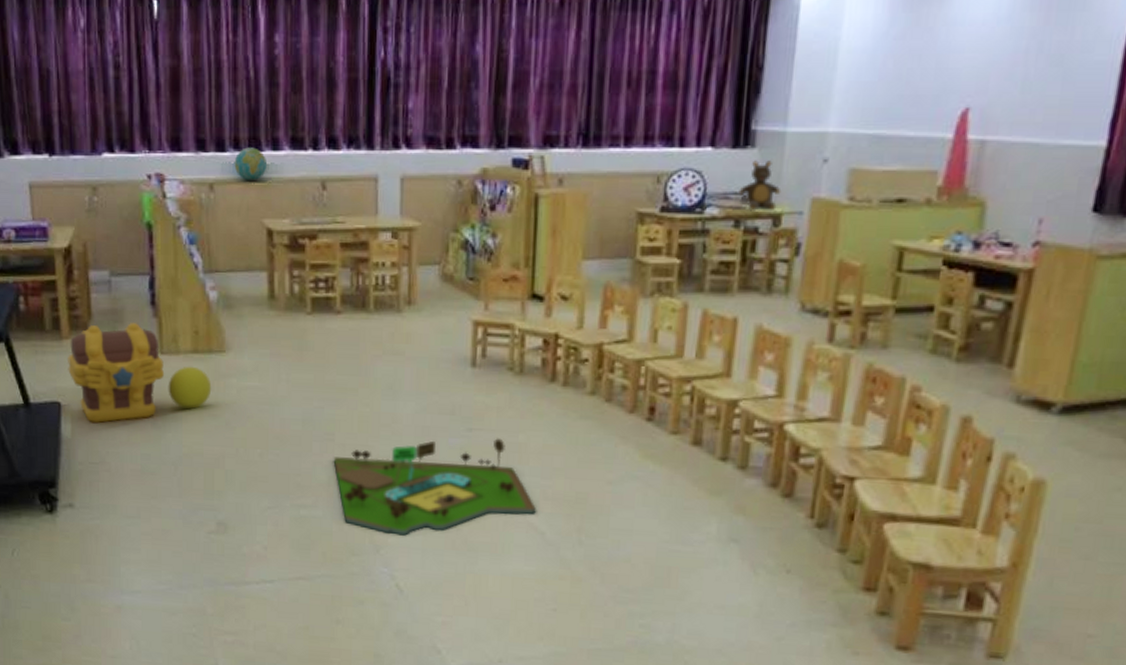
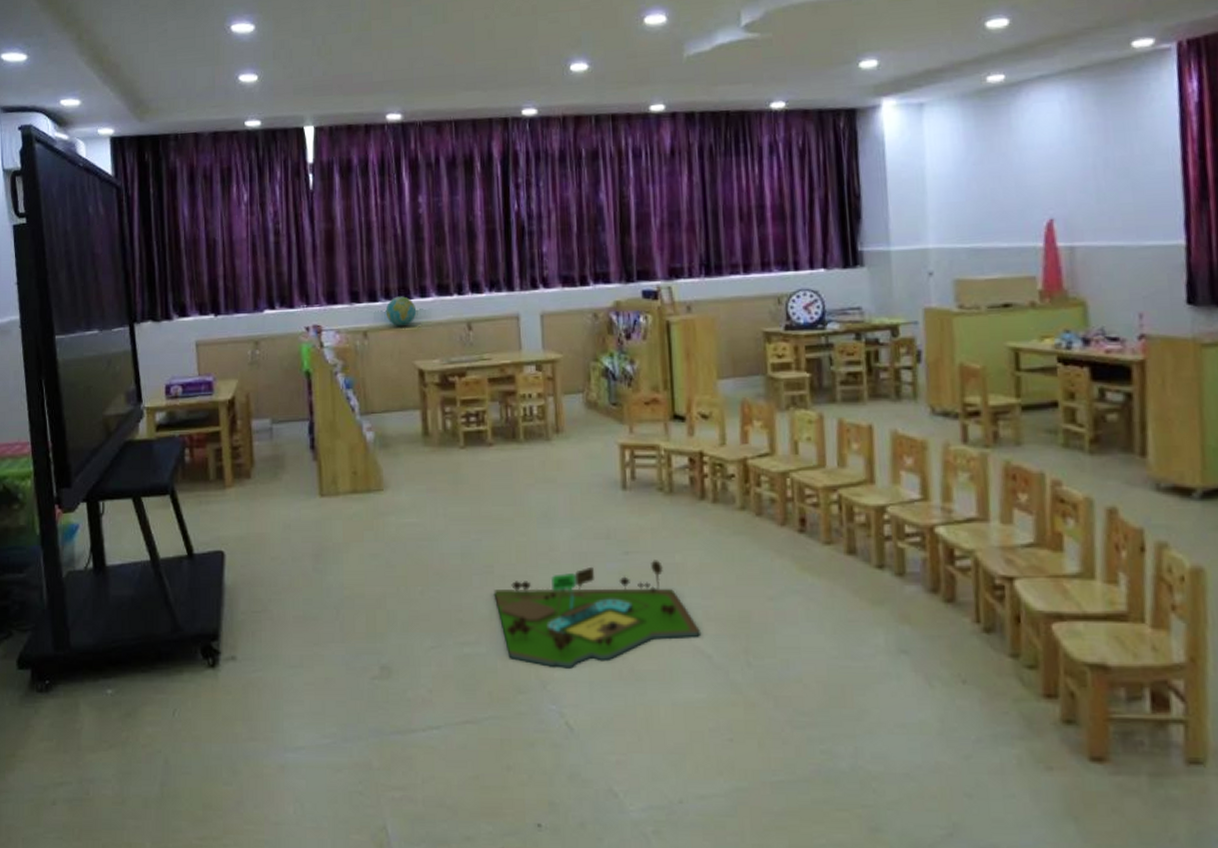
toy chest: present [68,323,164,423] -> none [231,468,324,571]
ball: present [168,366,212,410] -> none [328,506,371,551]
teddy bear: present [738,160,782,212] -> none [855,277,895,324]

